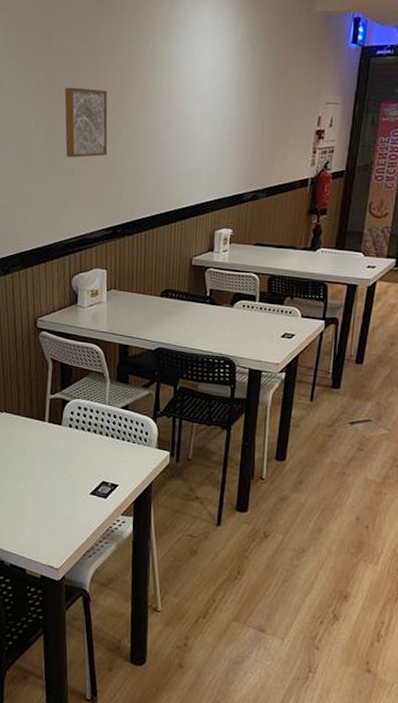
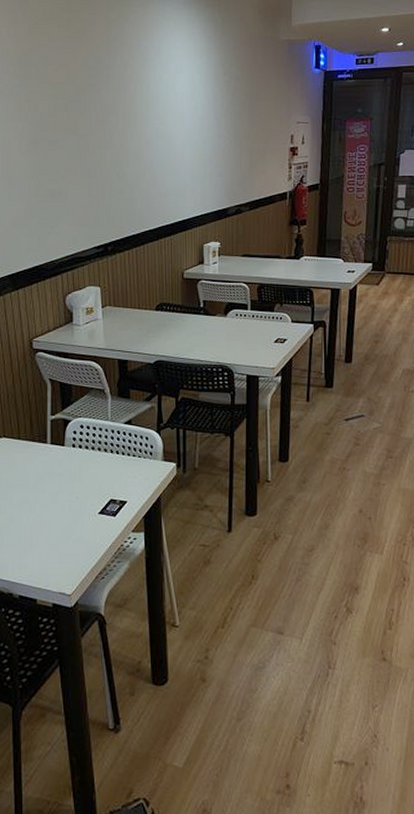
wall art: present [64,87,108,158] -> none [47,111,93,179]

